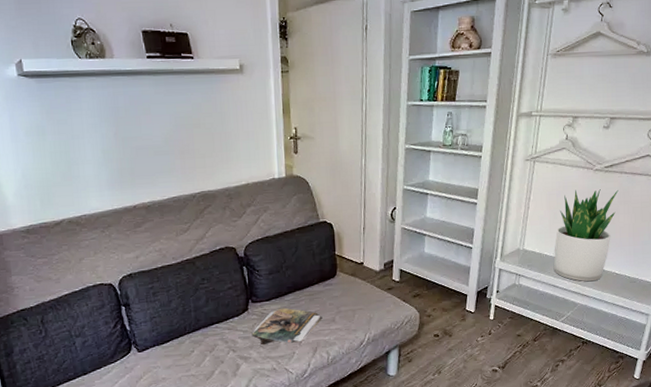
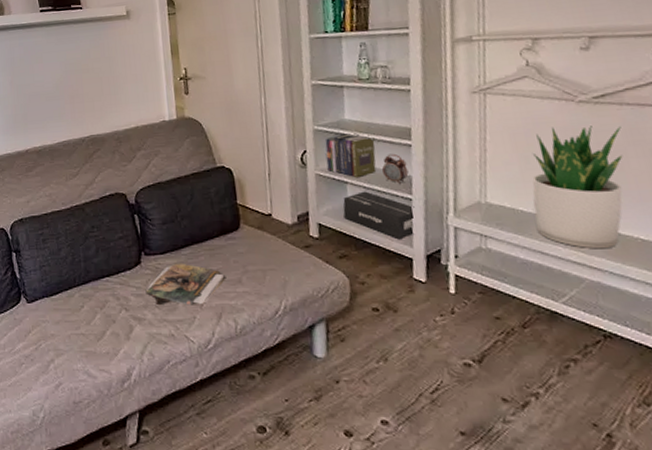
books: none [411,192,450,231] -> present [325,132,377,178]
box: none [420,242,473,280] -> present [343,191,415,240]
alarm clock: none [453,210,472,235] -> present [382,153,409,184]

